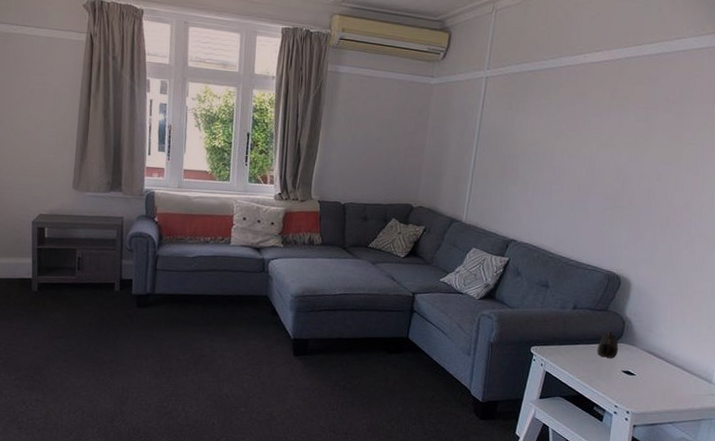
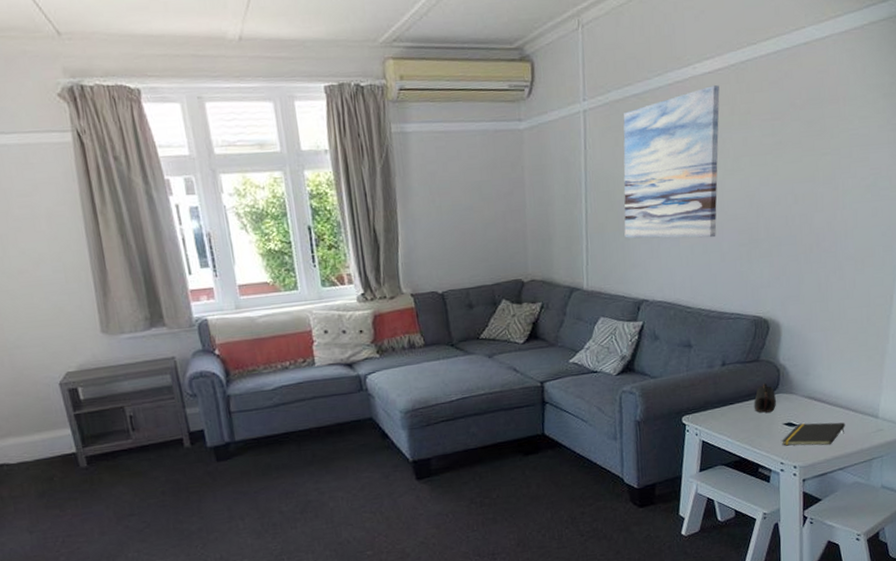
wall art: none [504,73,604,198] -> present [623,85,720,239]
notepad: none [618,374,680,399] -> present [782,422,846,446]

